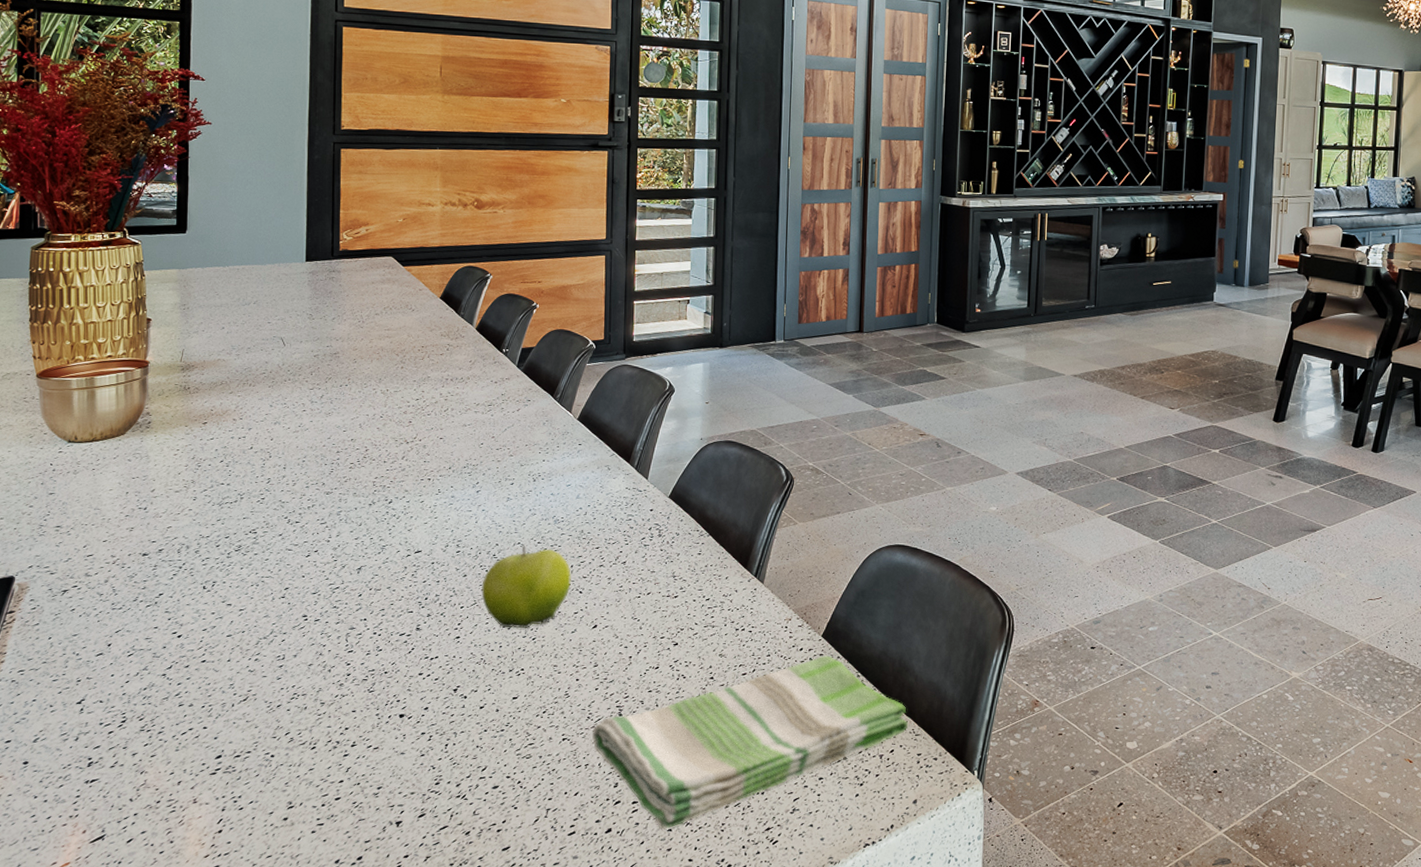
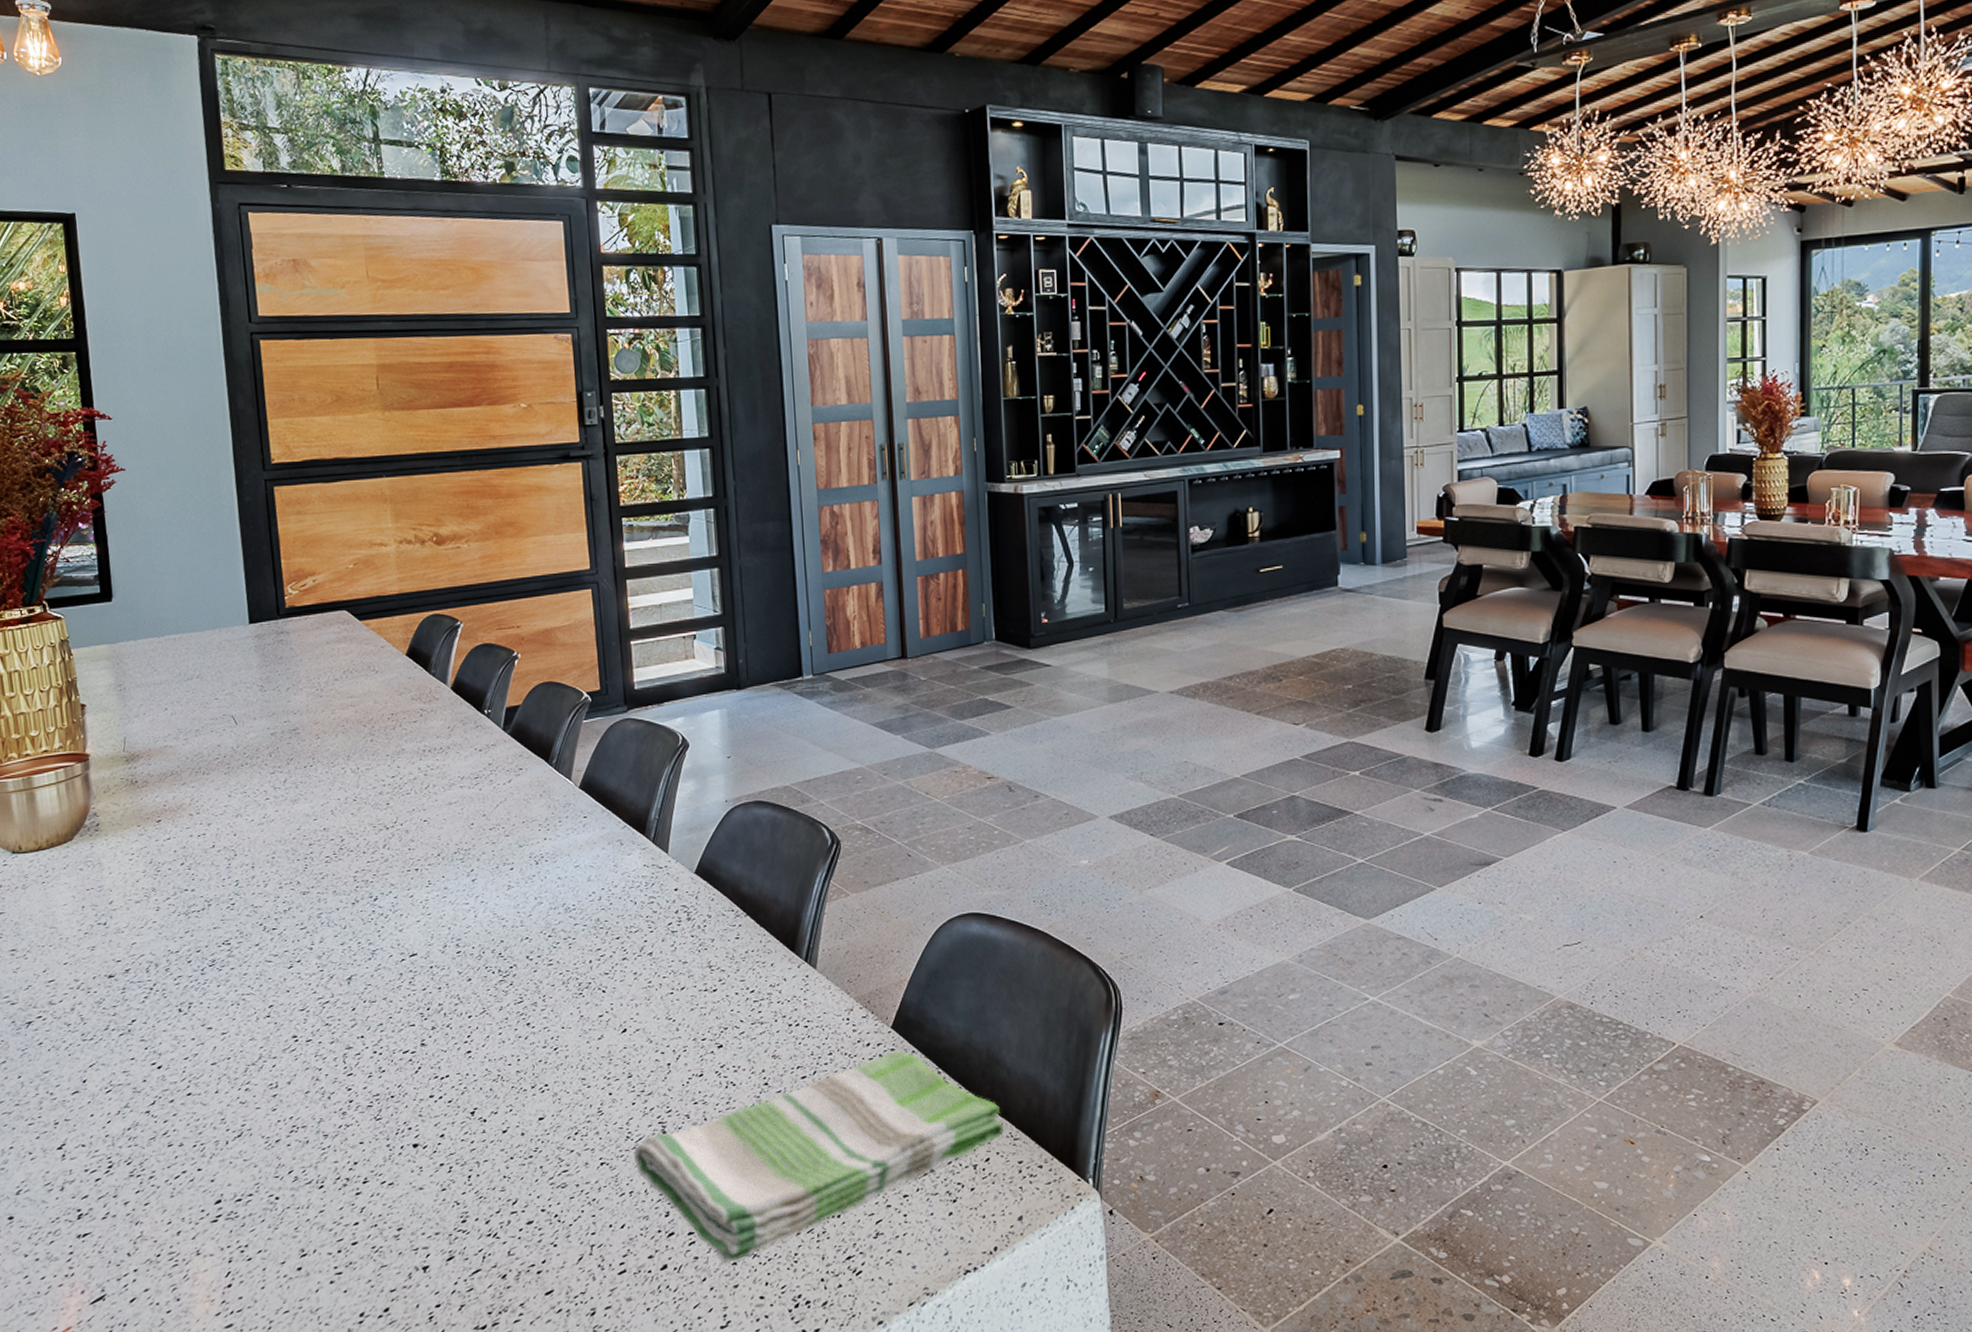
fruit: present [481,545,571,628] -> none [489,940,592,1038]

